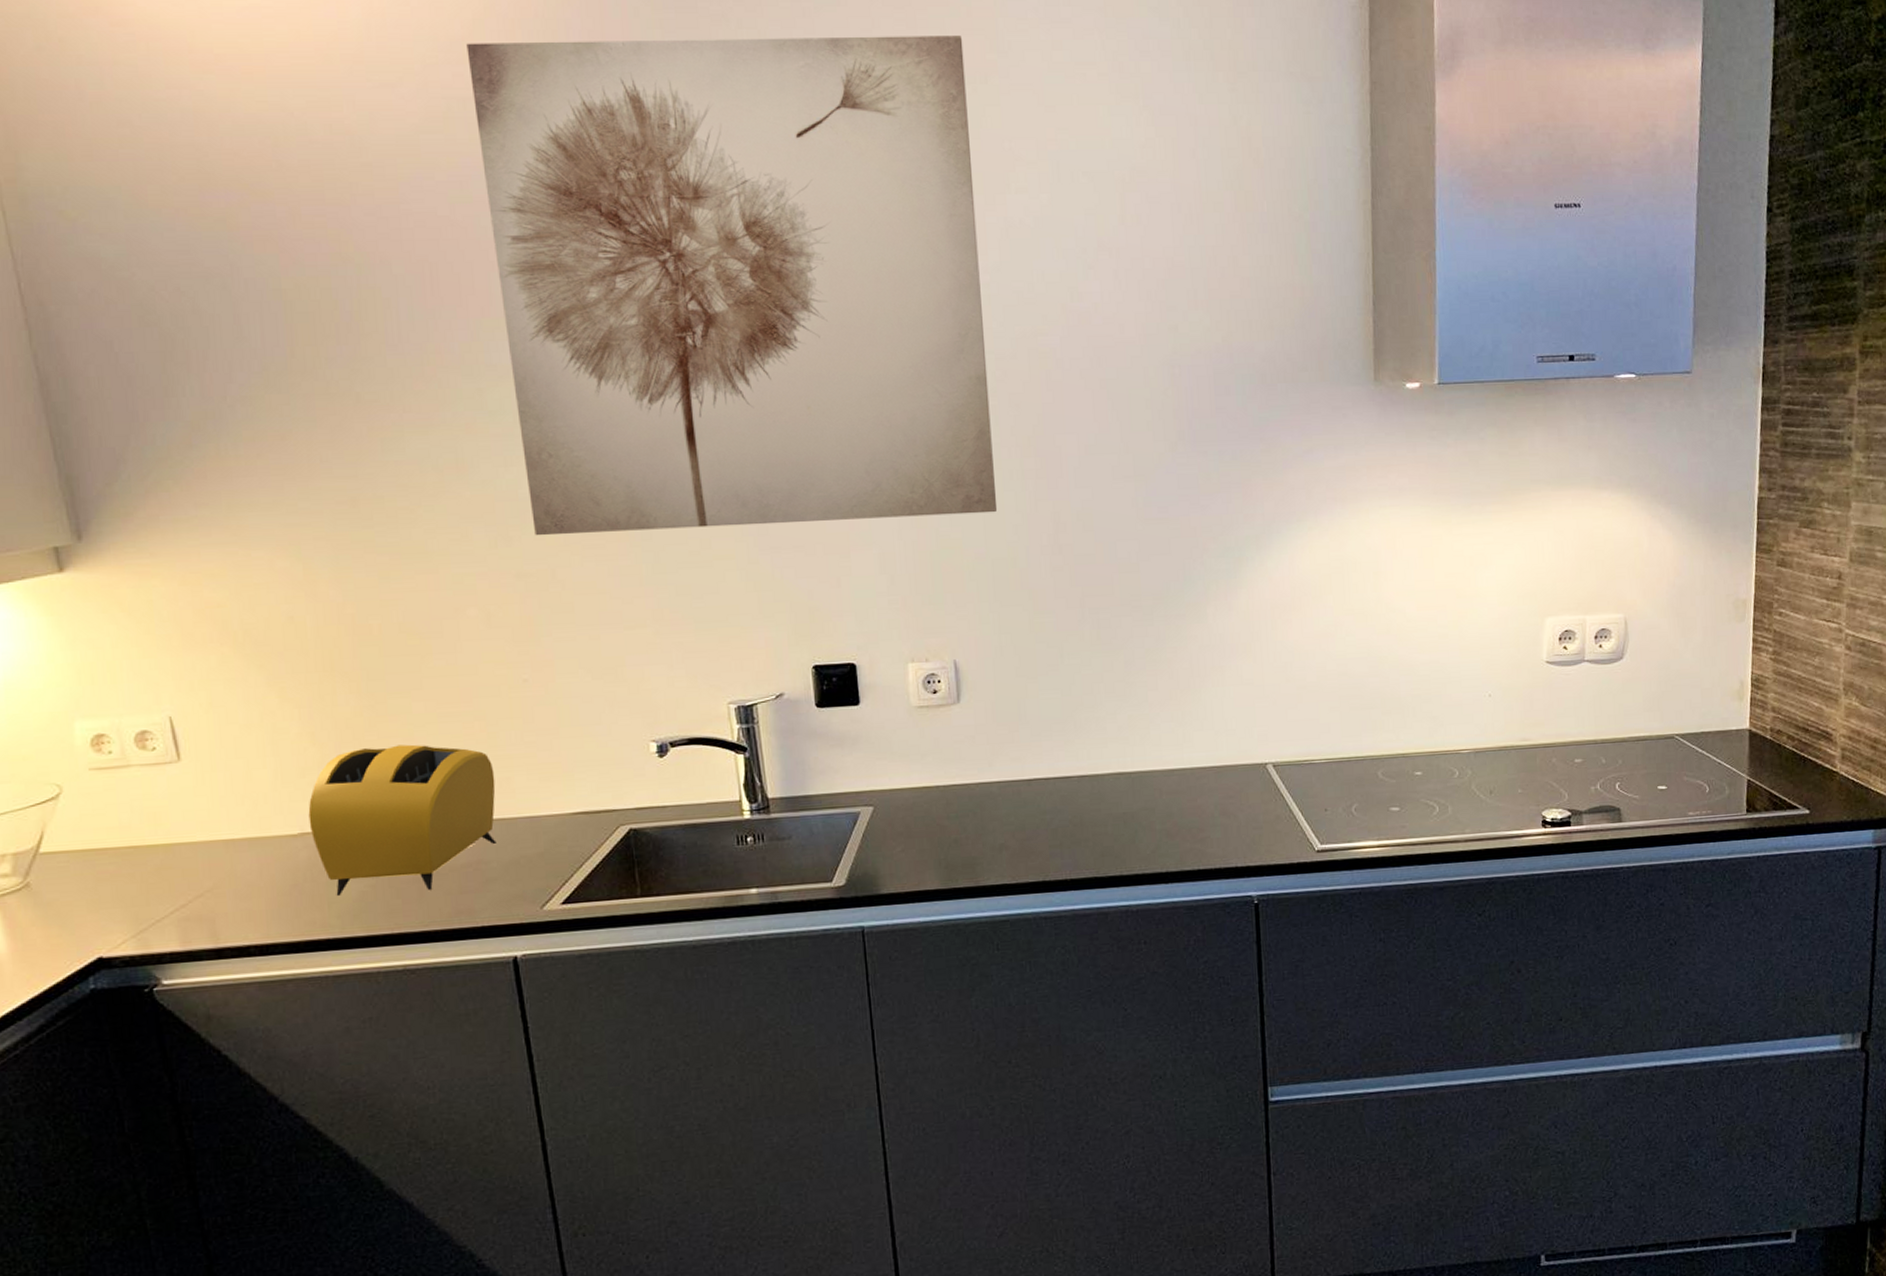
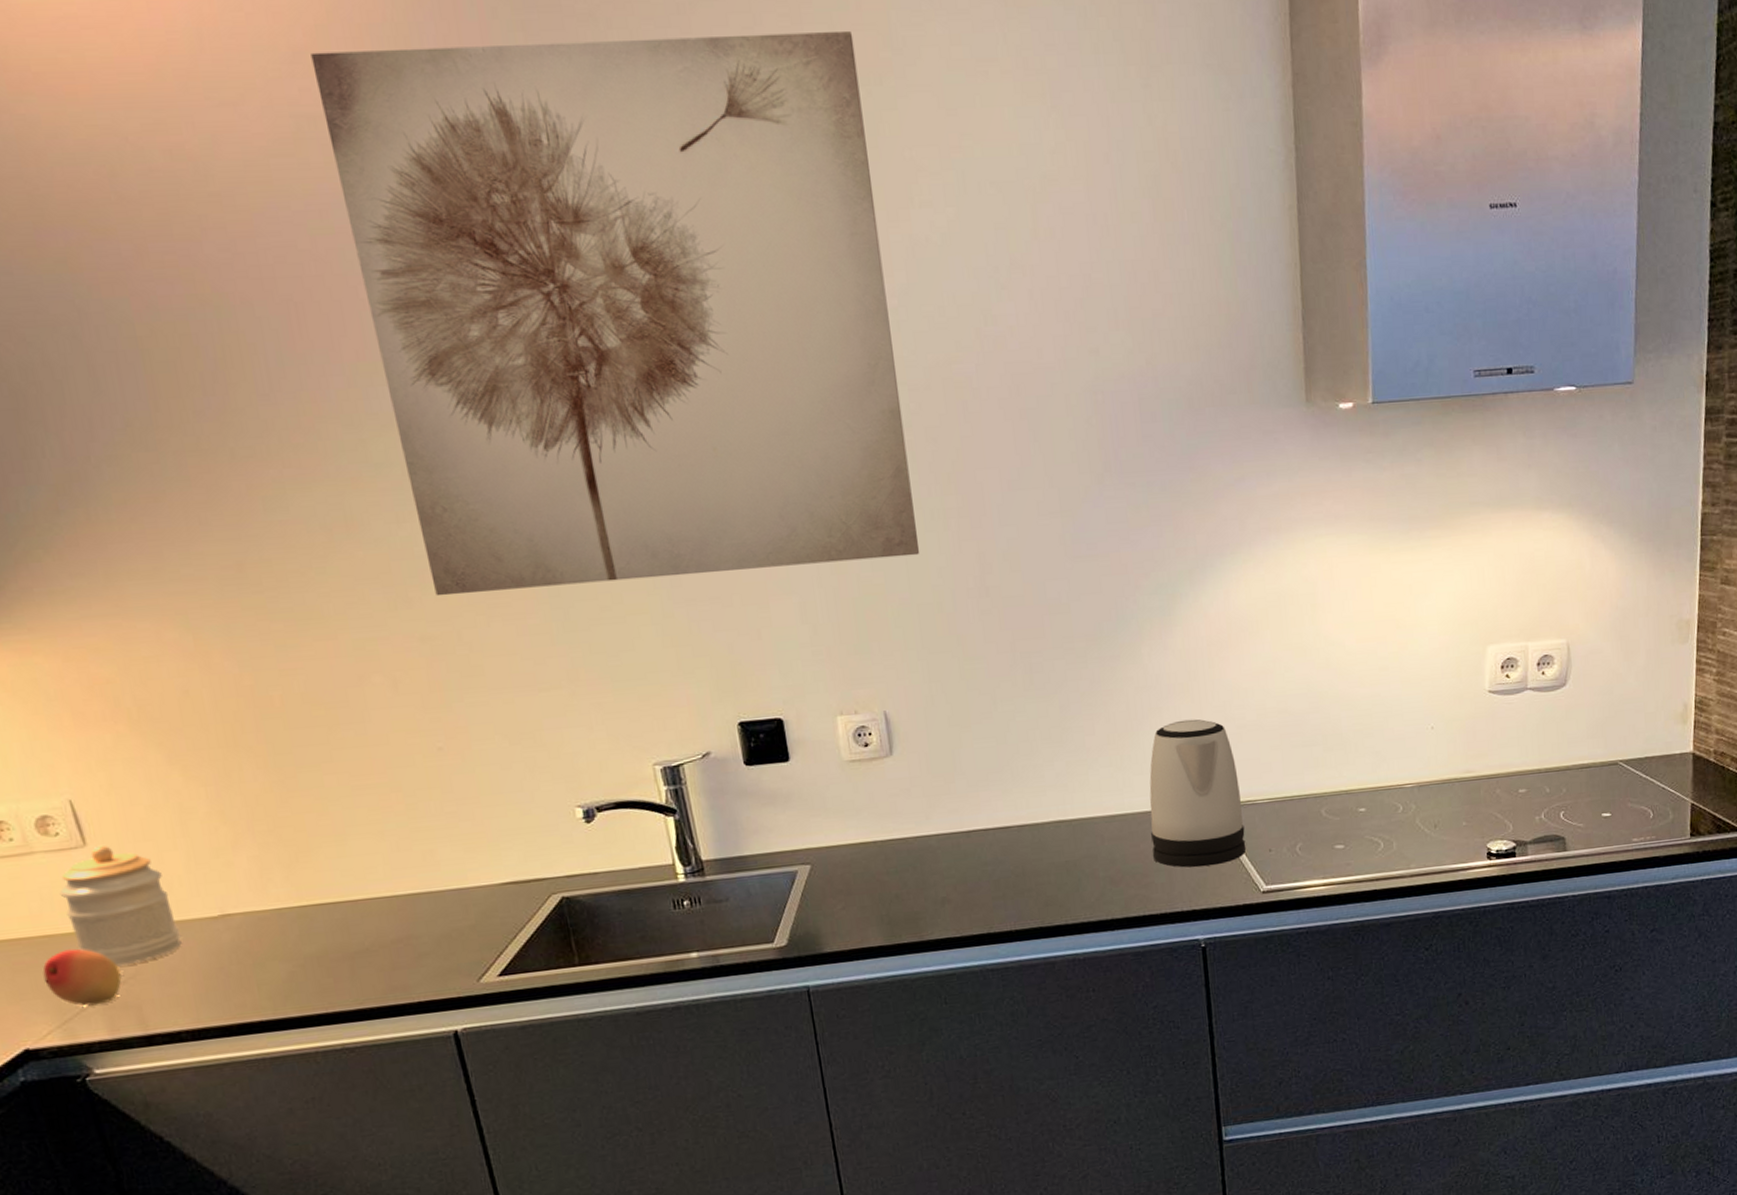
fruit: none [124,860,199,917] -> present [42,948,122,1006]
jar: none [149,760,260,880] -> present [59,845,182,967]
toaster: present [308,744,497,897] -> none [226,819,426,978]
kettle: none [1208,678,1303,824] -> present [1149,719,1247,868]

